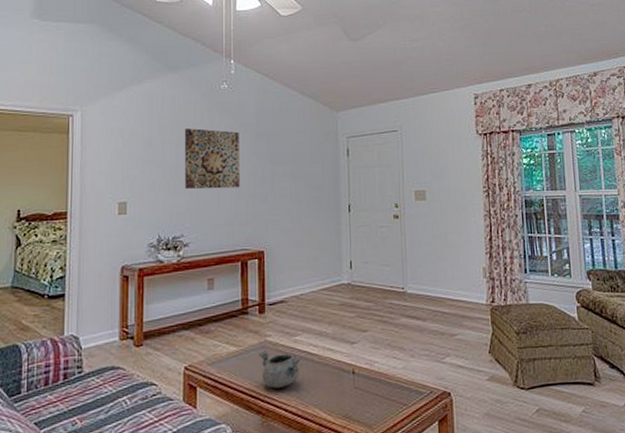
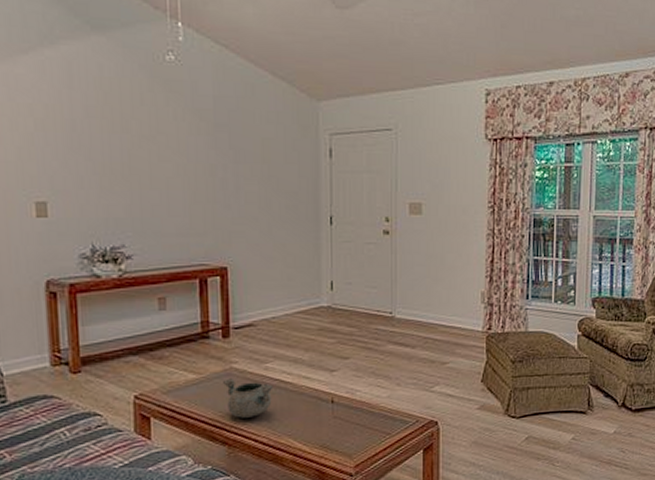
wall art: present [184,128,240,190] -> none [118,111,195,190]

